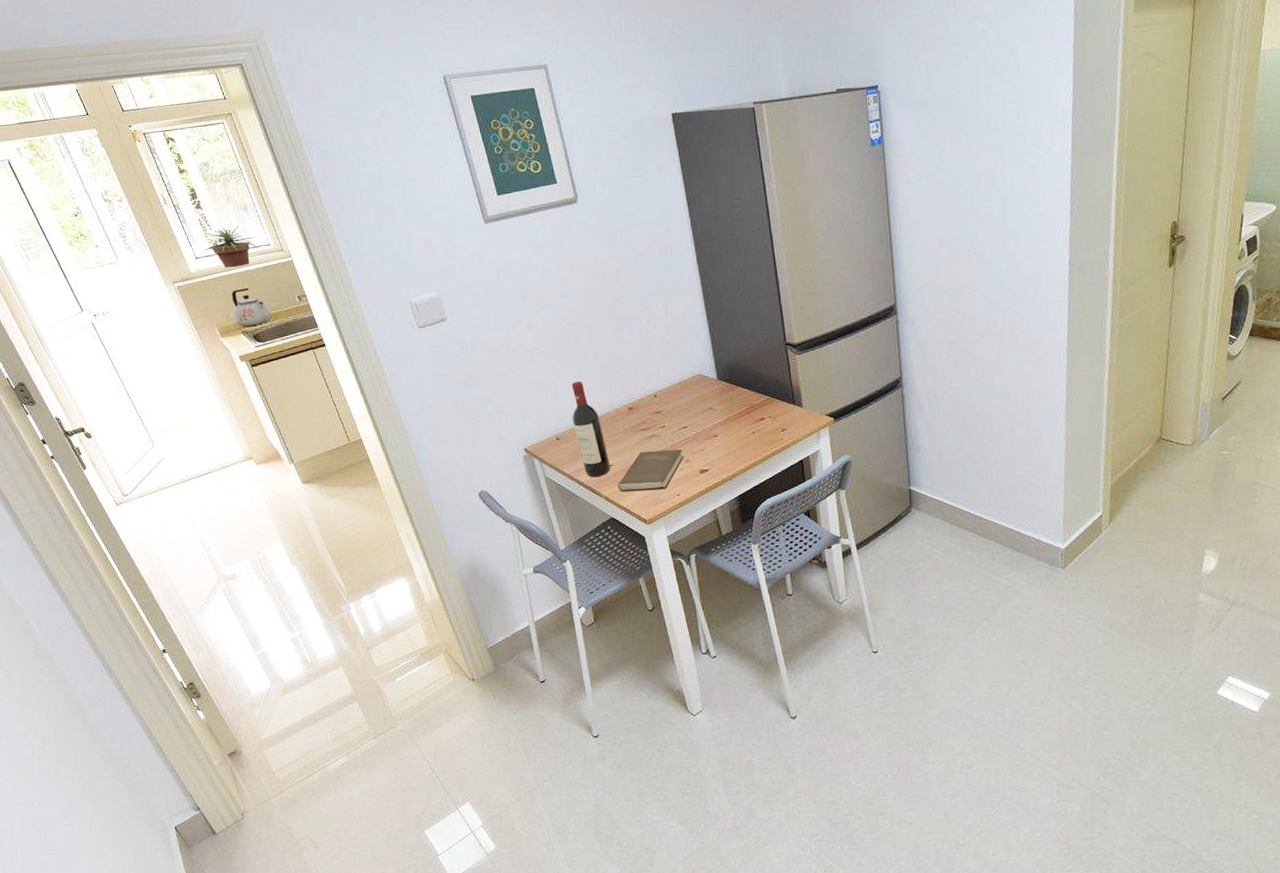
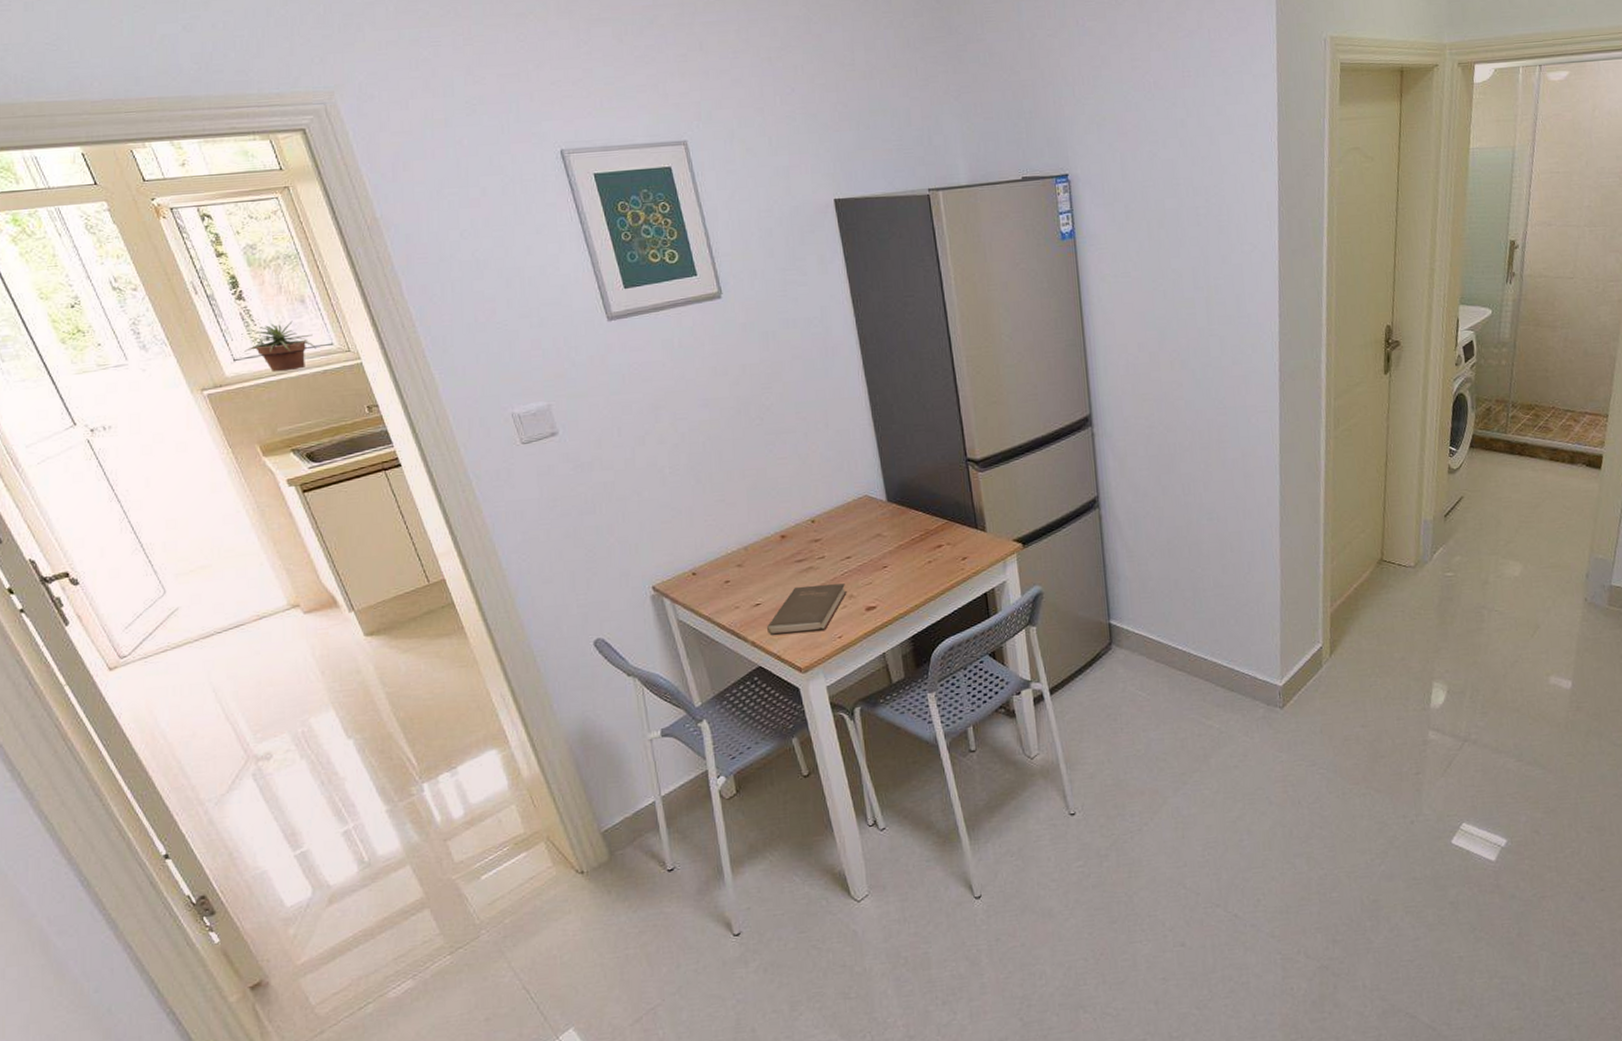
kettle: present [231,287,272,327] -> none [280,396,333,444]
wine bottle: present [572,381,610,478] -> none [711,505,758,619]

